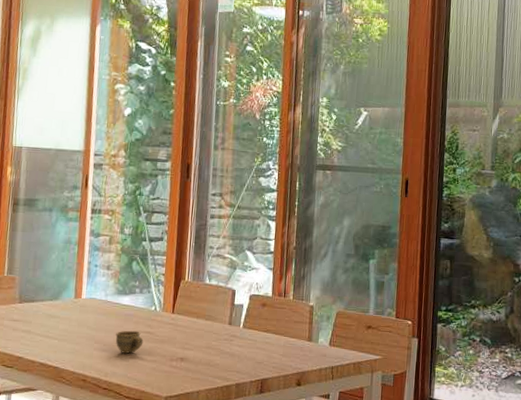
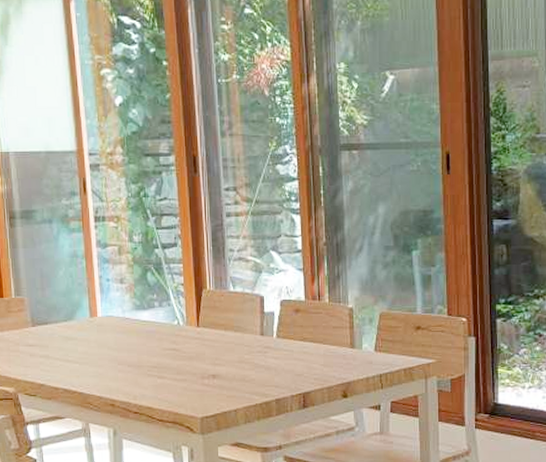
cup: present [115,330,144,354] -> none [139,348,170,374]

